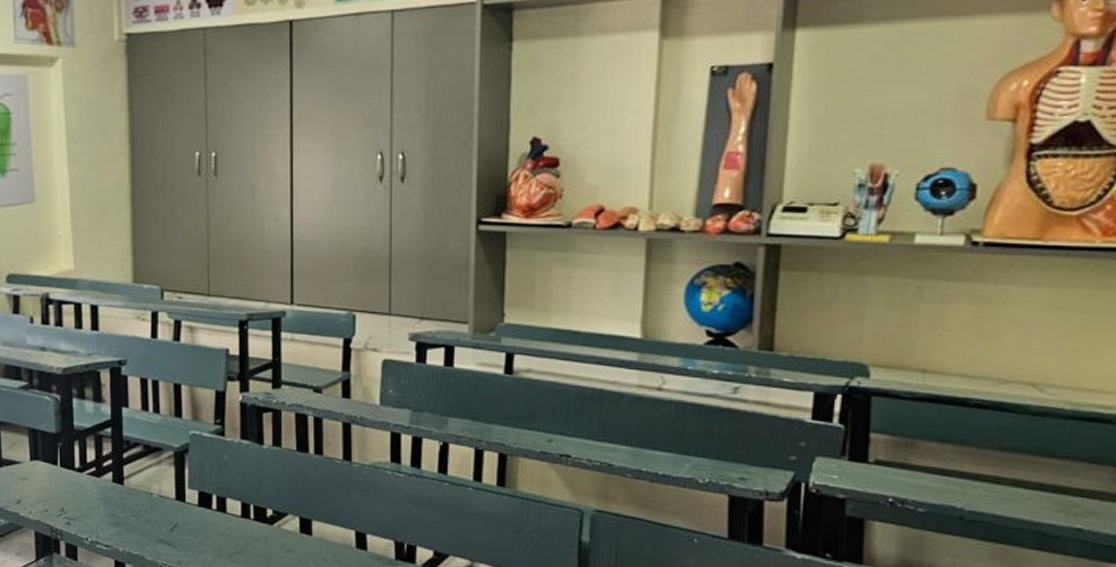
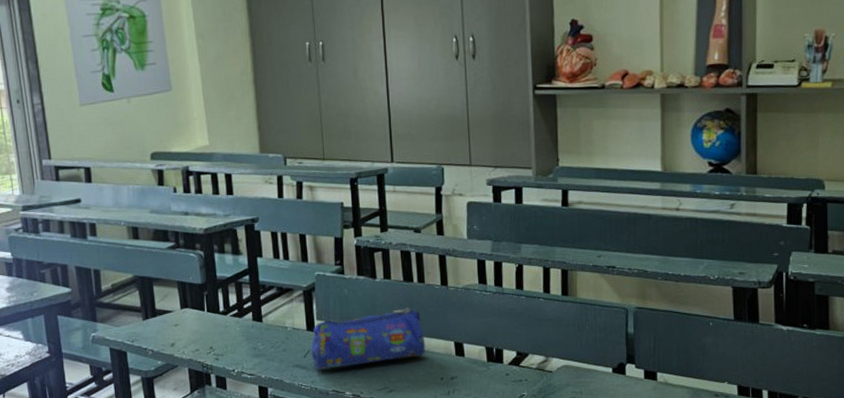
pencil case: none [179,483,319,550] -> present [310,308,426,370]

